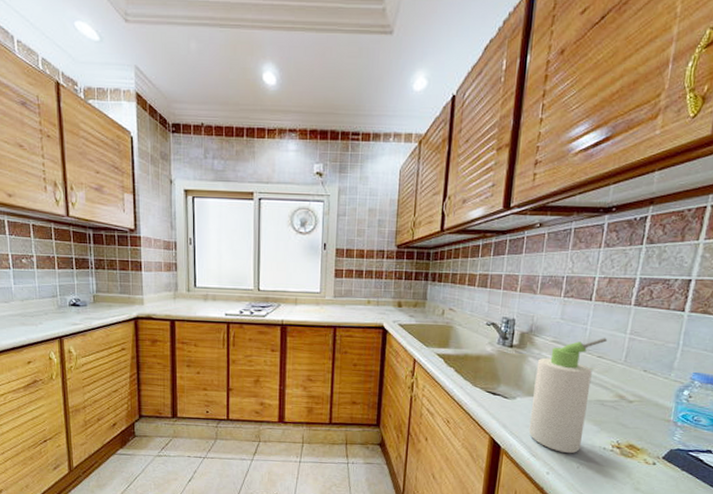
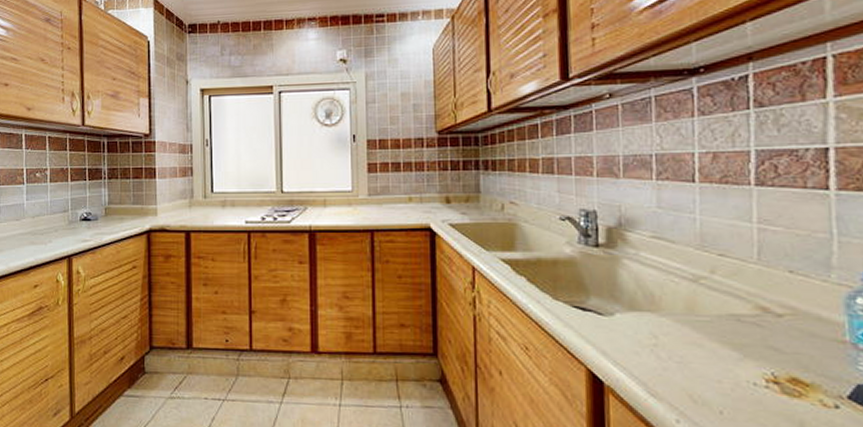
bottle: present [528,338,608,454] -> none [635,229,728,392]

